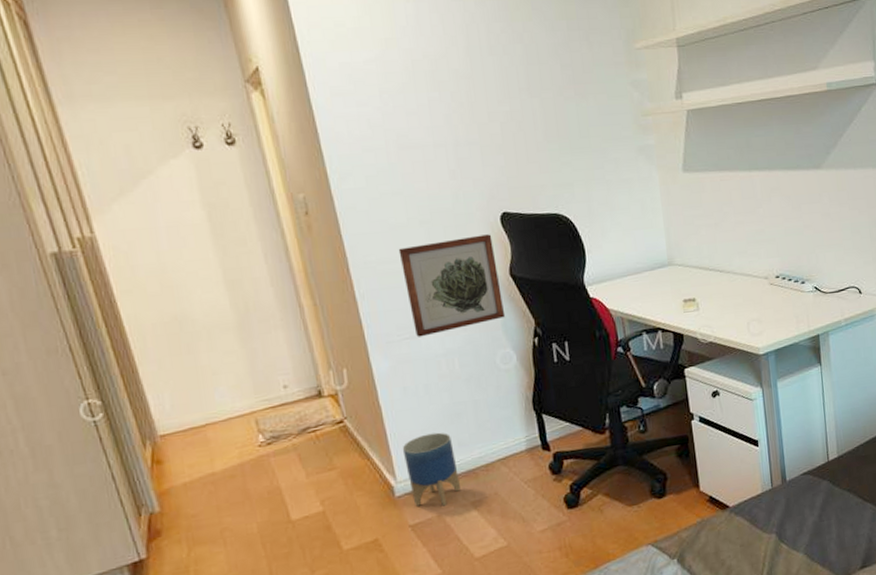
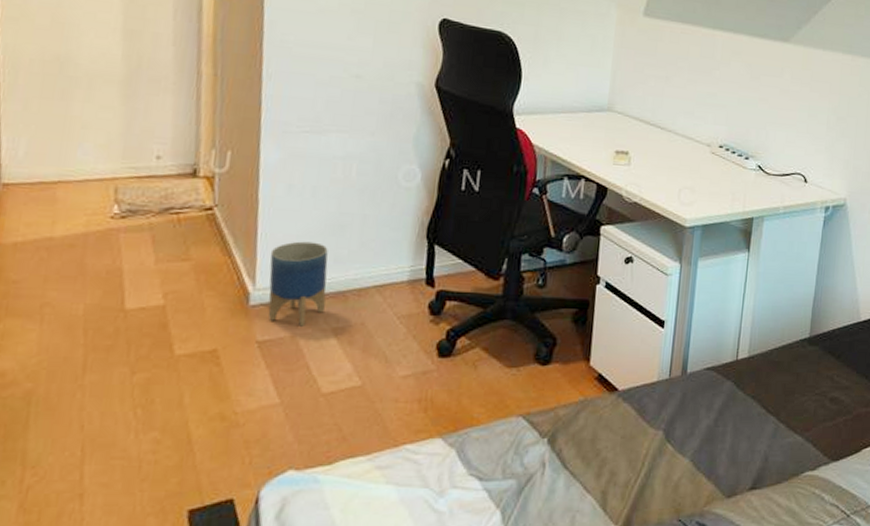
wall art: present [398,234,506,337] -> none [317,33,426,134]

